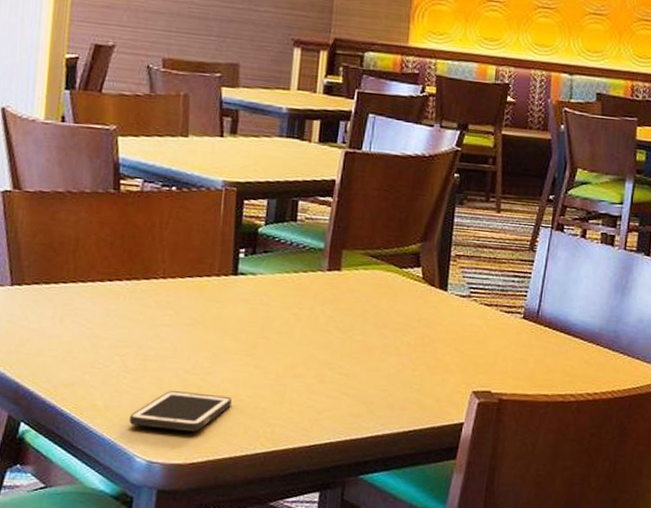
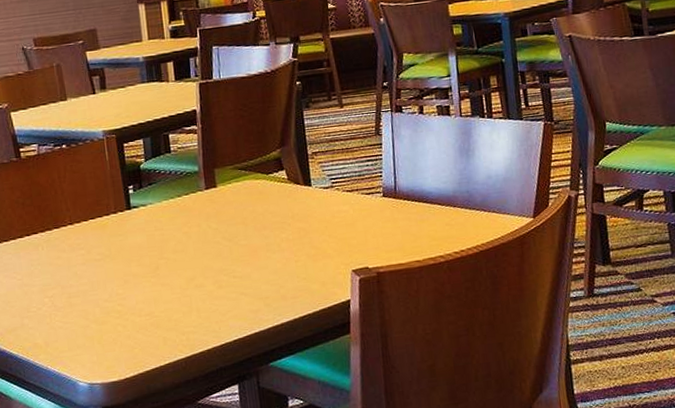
cell phone: present [129,391,232,431] -> none [67,315,148,355]

